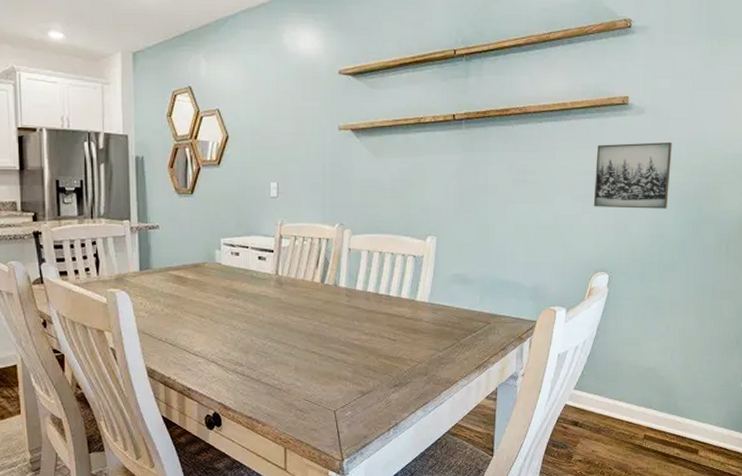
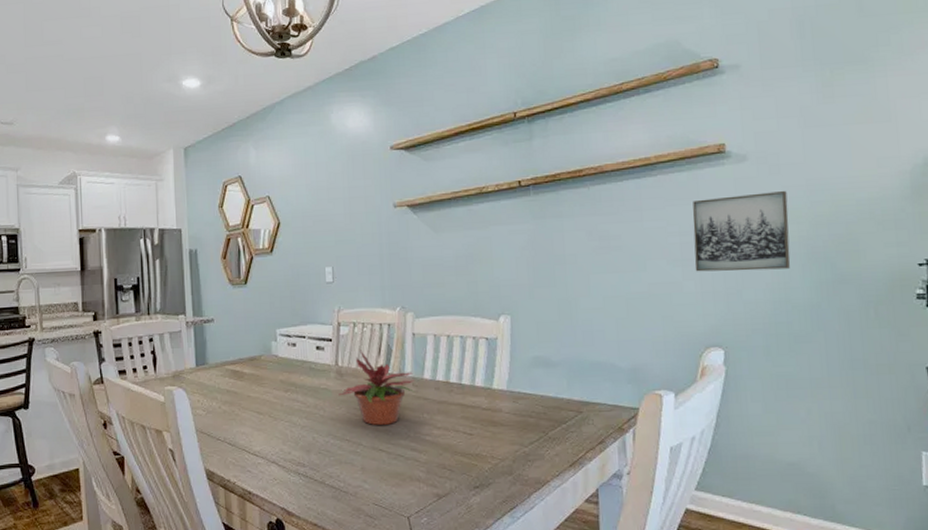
potted plant: none [277,261,348,331] -> present [338,350,415,426]

